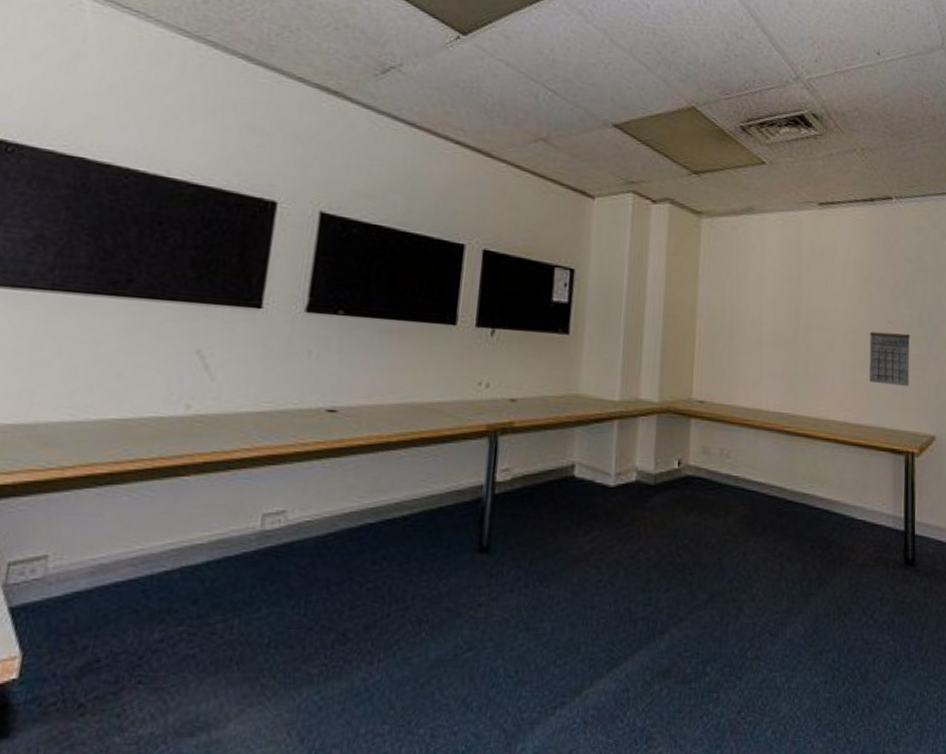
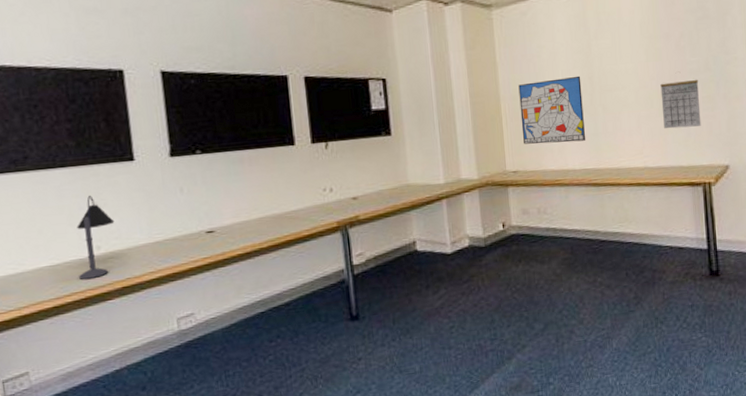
desk lamp: none [152,339,218,444] -> present [77,195,115,280]
wall art: none [715,303,787,380] -> present [518,75,586,144]

